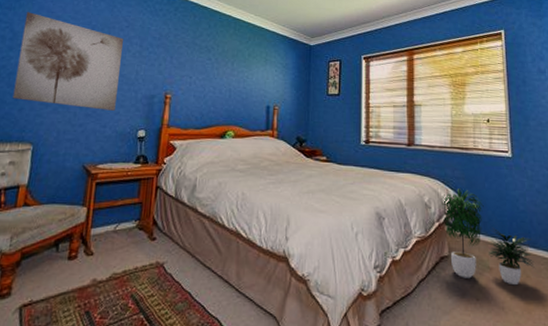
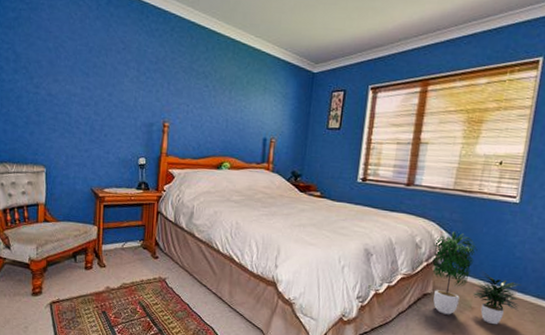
wall art: present [12,12,123,111] -> none [23,31,120,138]

